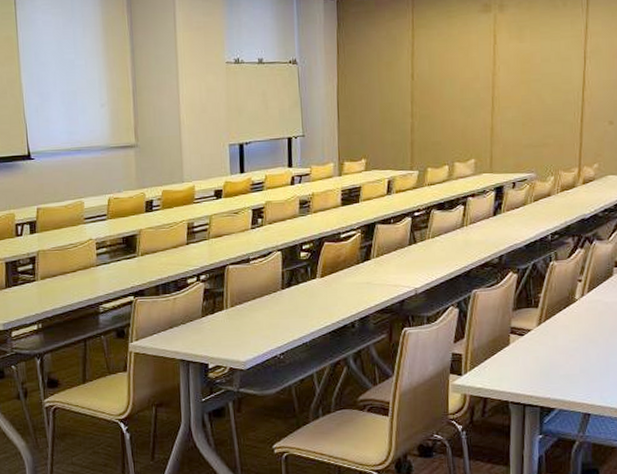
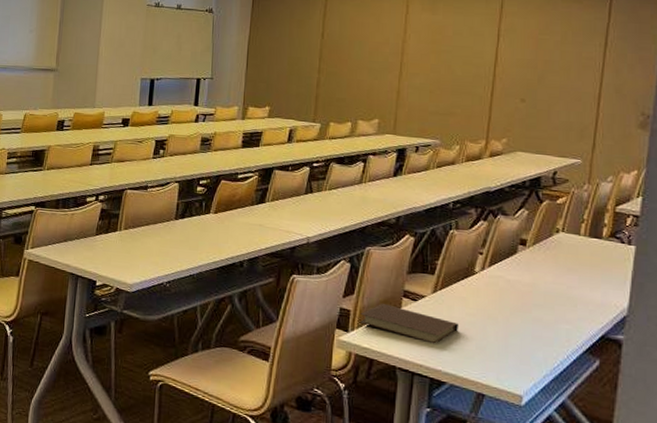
notebook: none [472,343,564,374] -> present [360,304,459,344]

